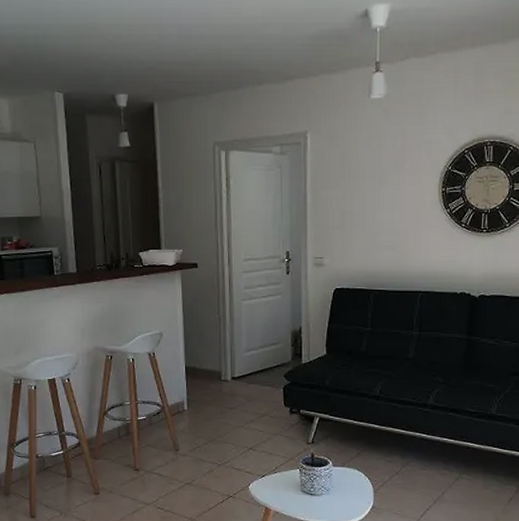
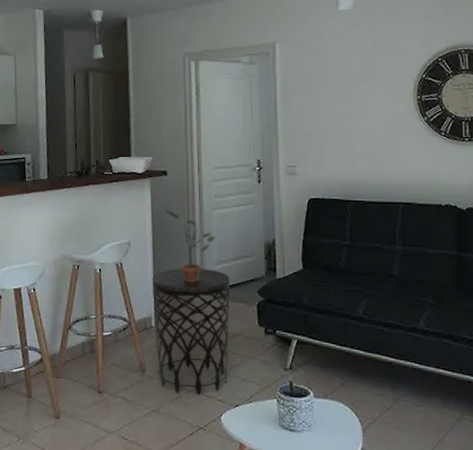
side table: none [184,356,259,469] -> present [152,268,230,396]
potted plant: none [196,301,244,369] -> present [165,210,215,283]

